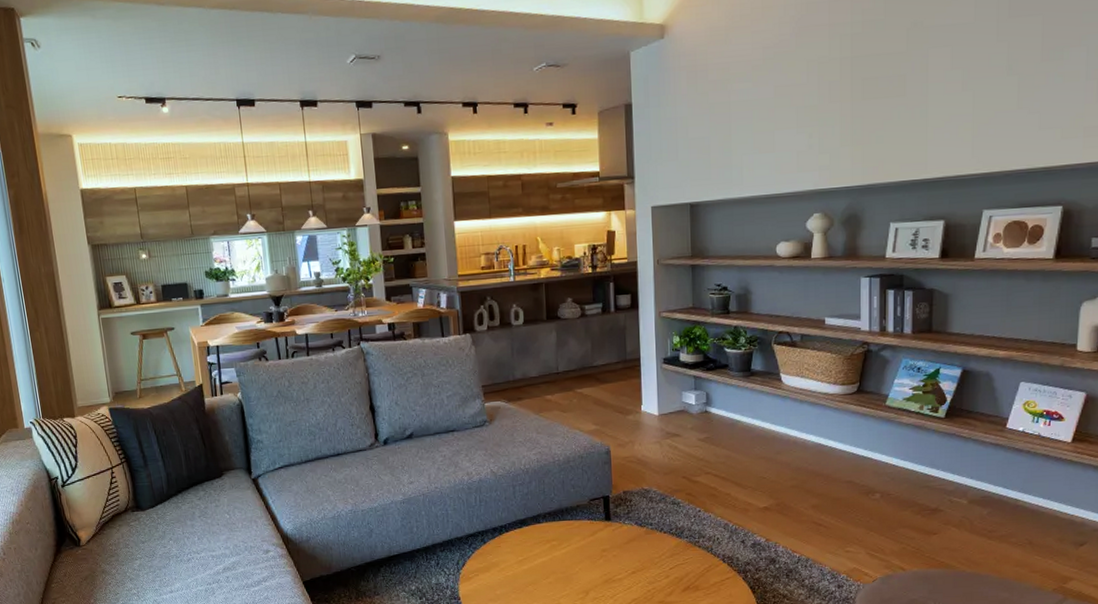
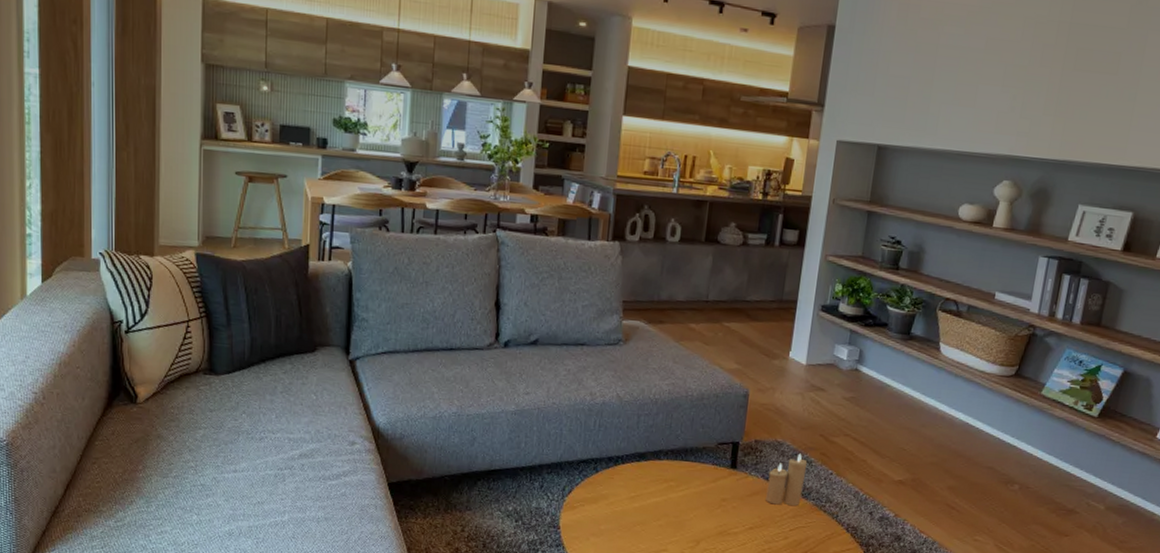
candle: none [641,497,676,548] -> present [765,453,808,506]

